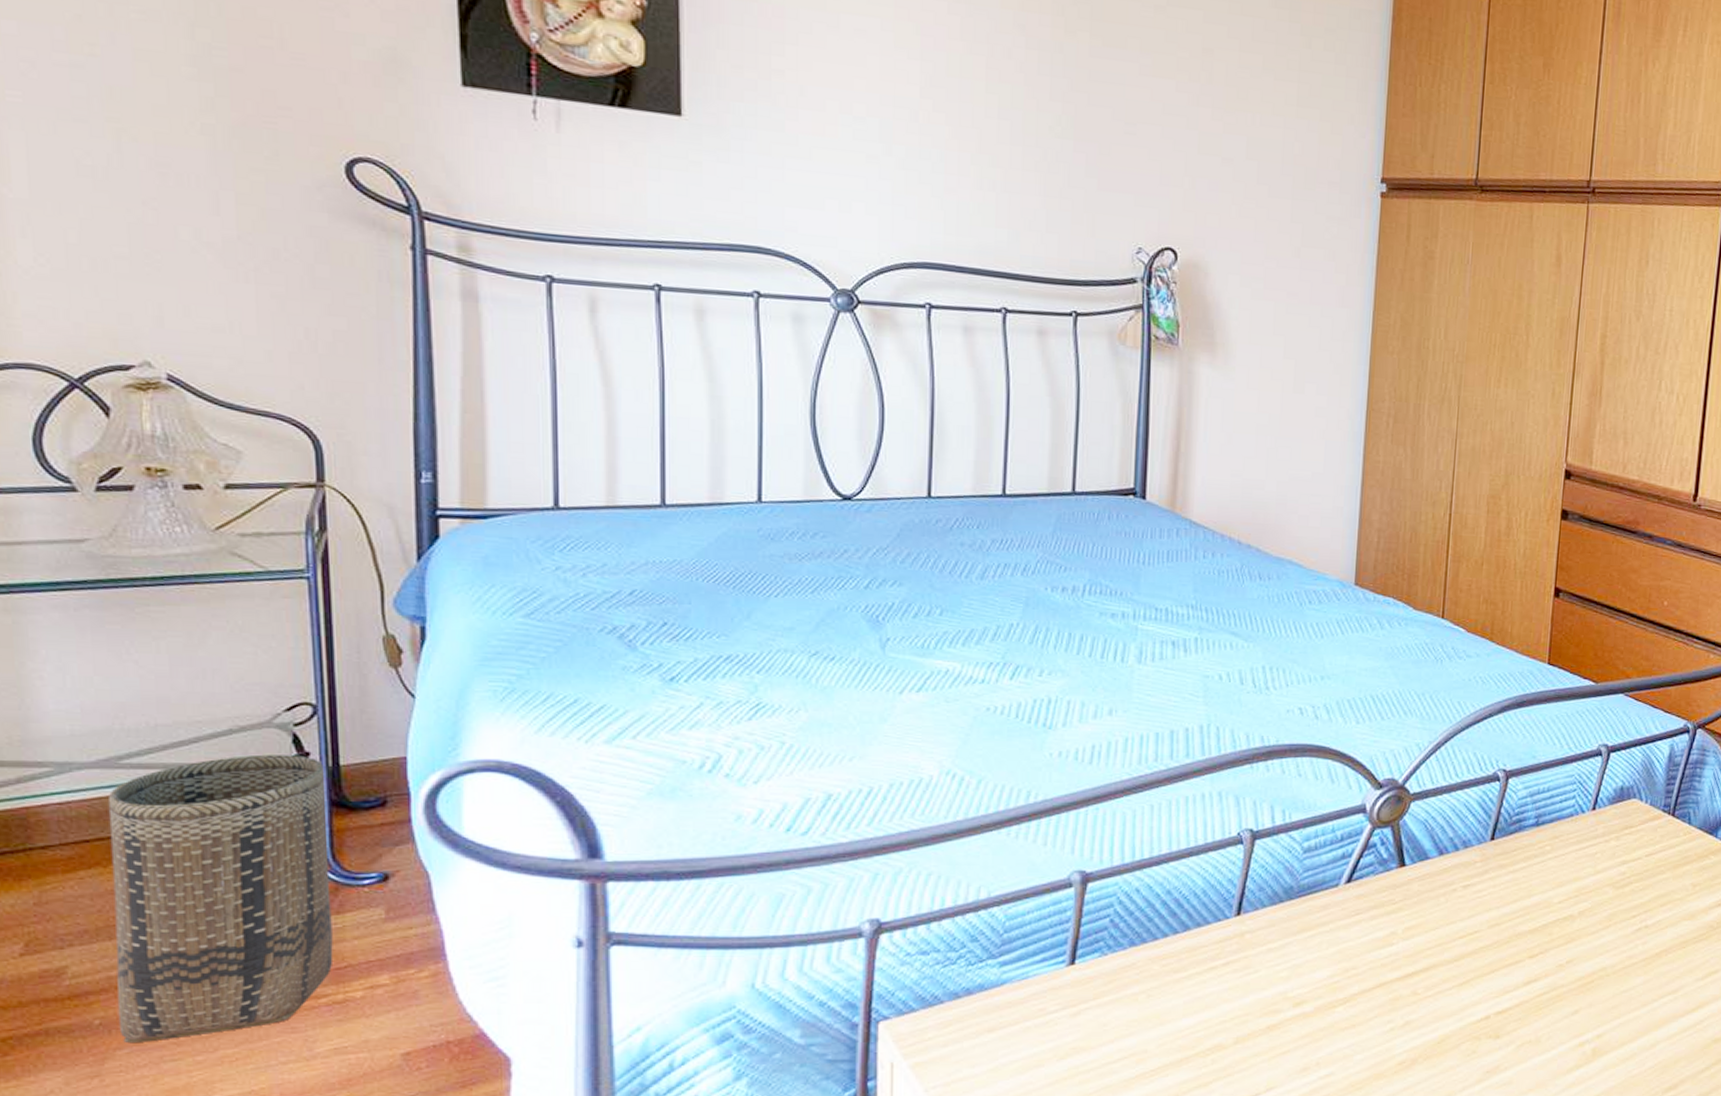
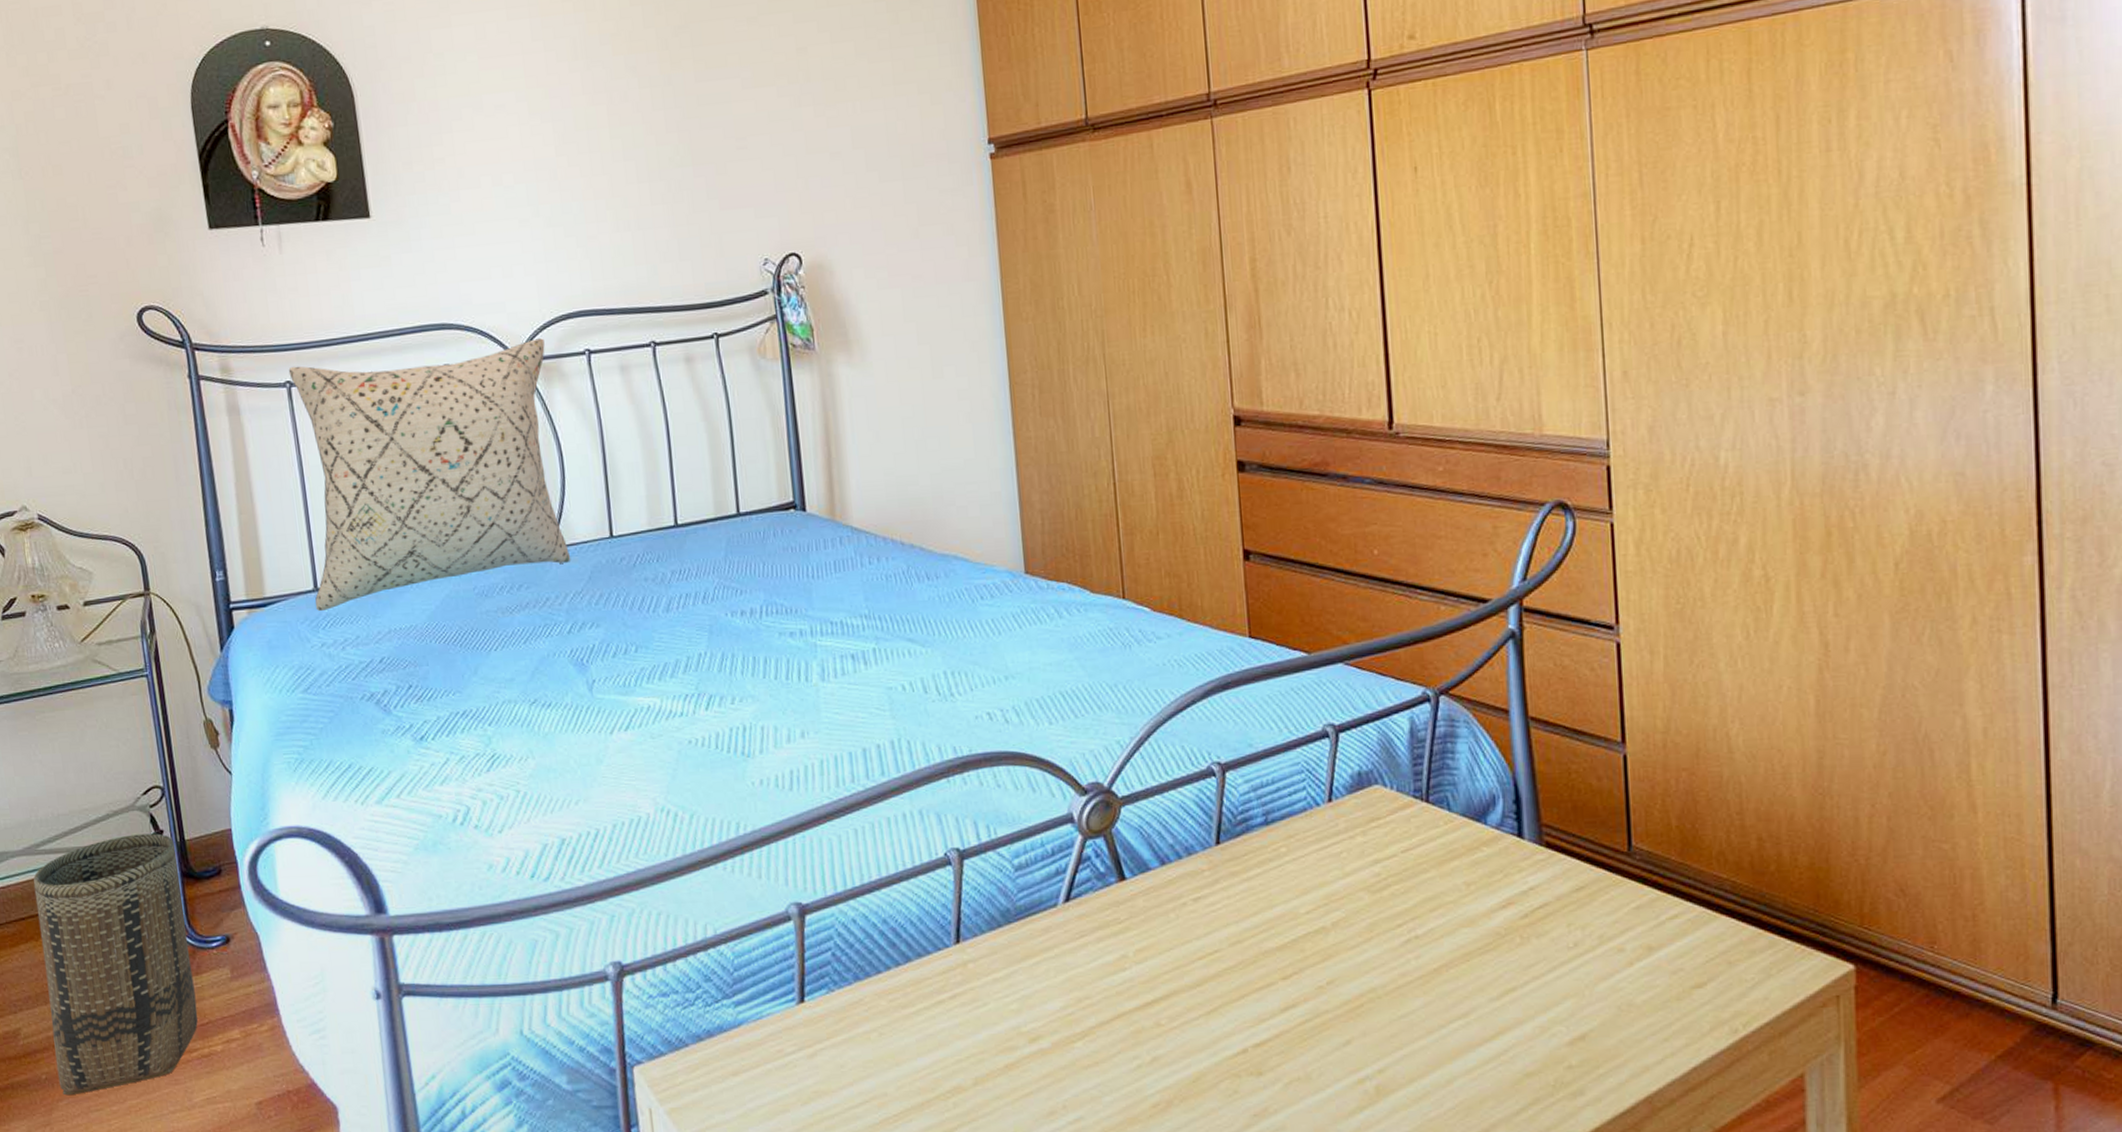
pillow: none [551,260,879,533] -> present [288,338,571,612]

